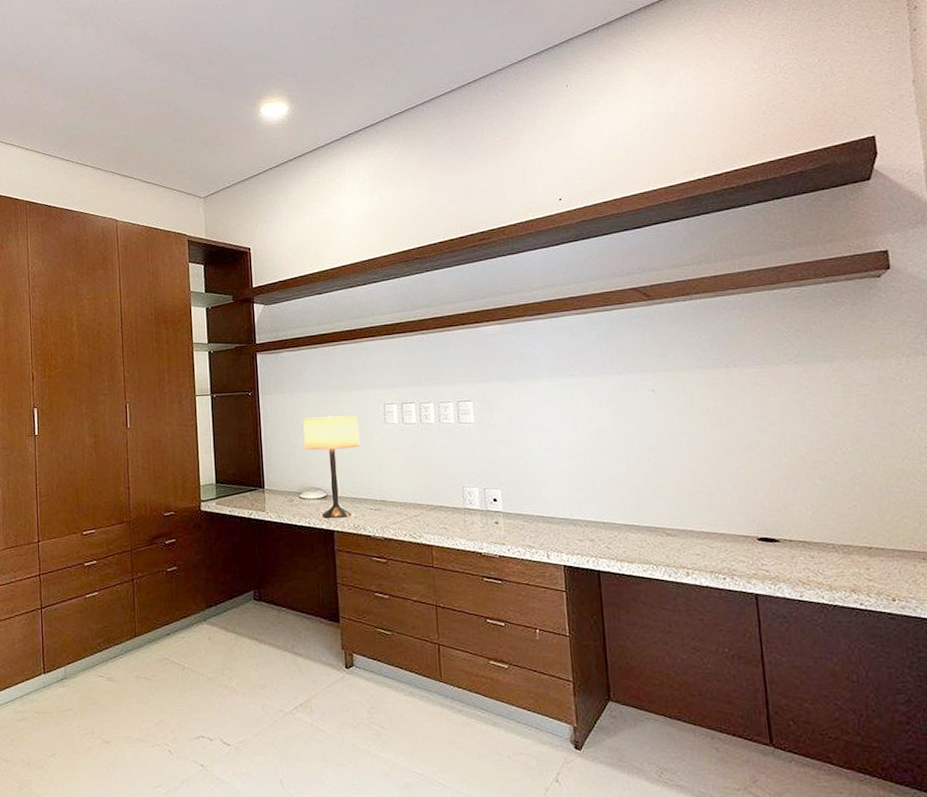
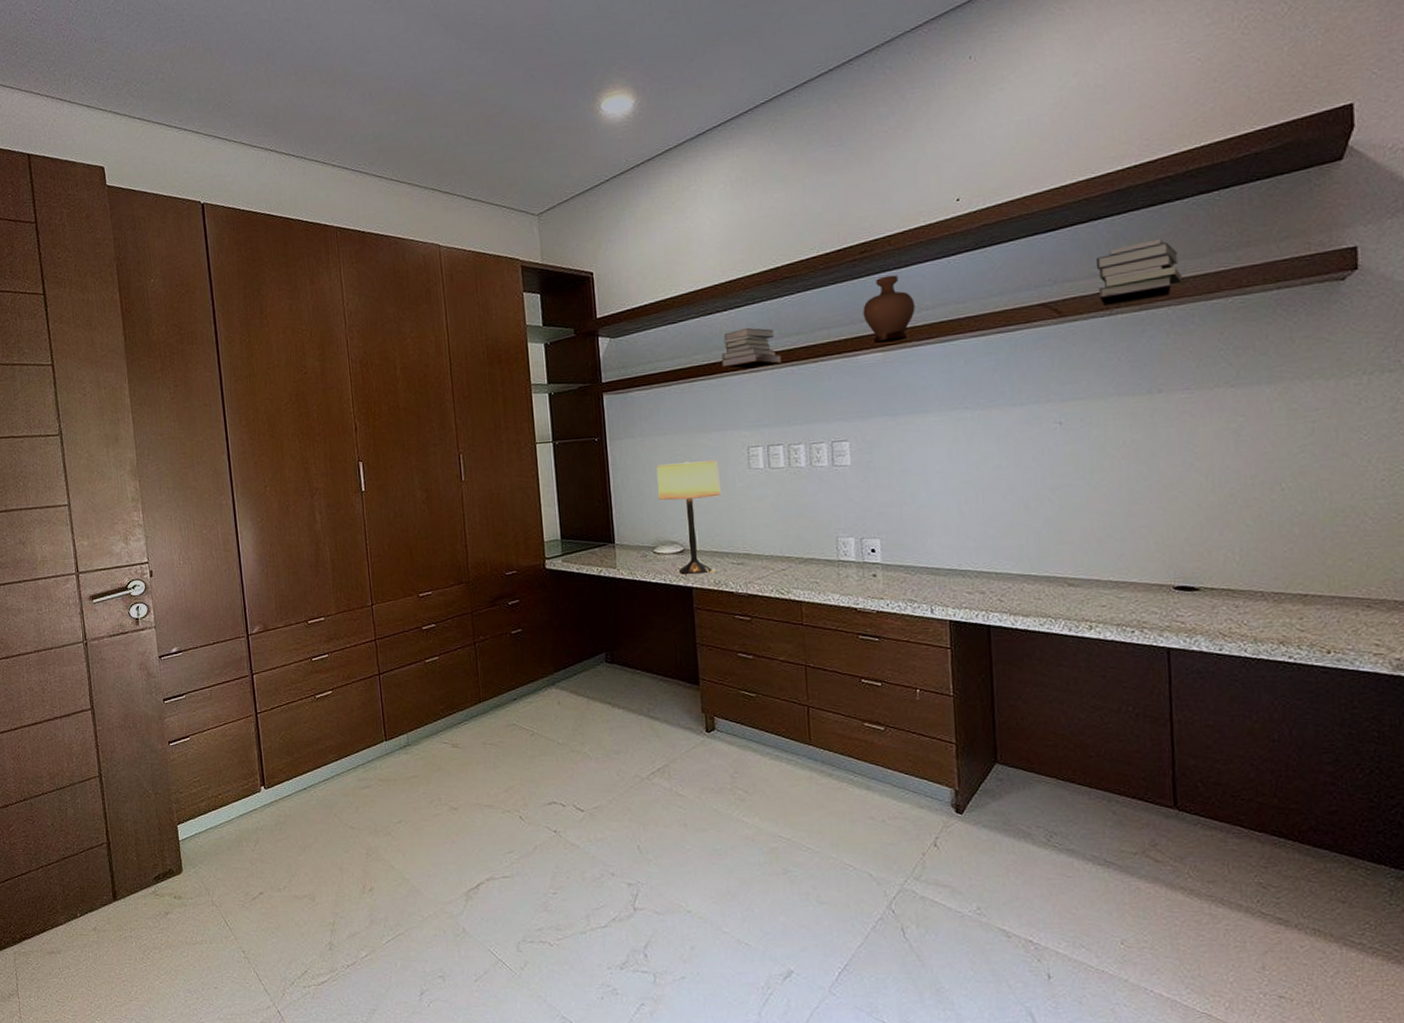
books: none [360,300,414,336] -> present [720,328,782,369]
decorative vase: none [482,259,527,318] -> present [863,275,915,344]
books: none [676,237,749,293] -> present [1095,238,1183,307]

